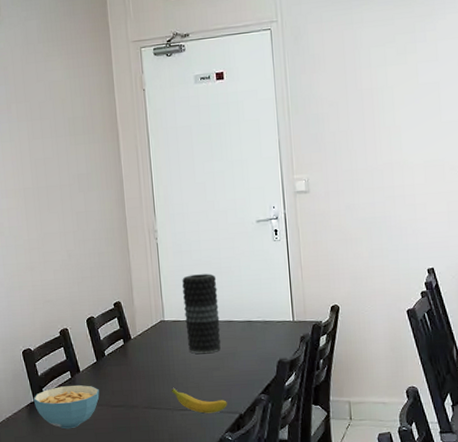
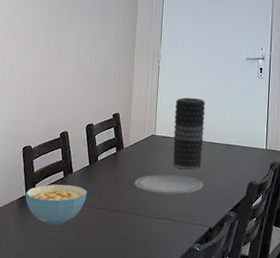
plate: none [148,360,227,384] -> present [134,174,204,194]
banana: present [171,388,227,414] -> none [152,198,200,224]

